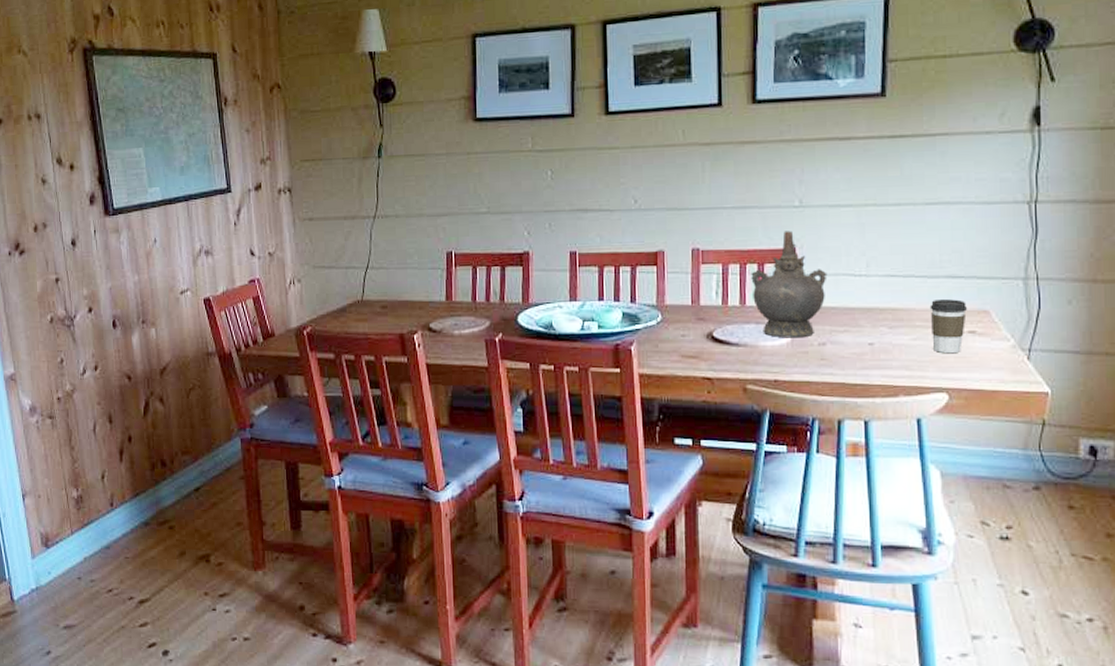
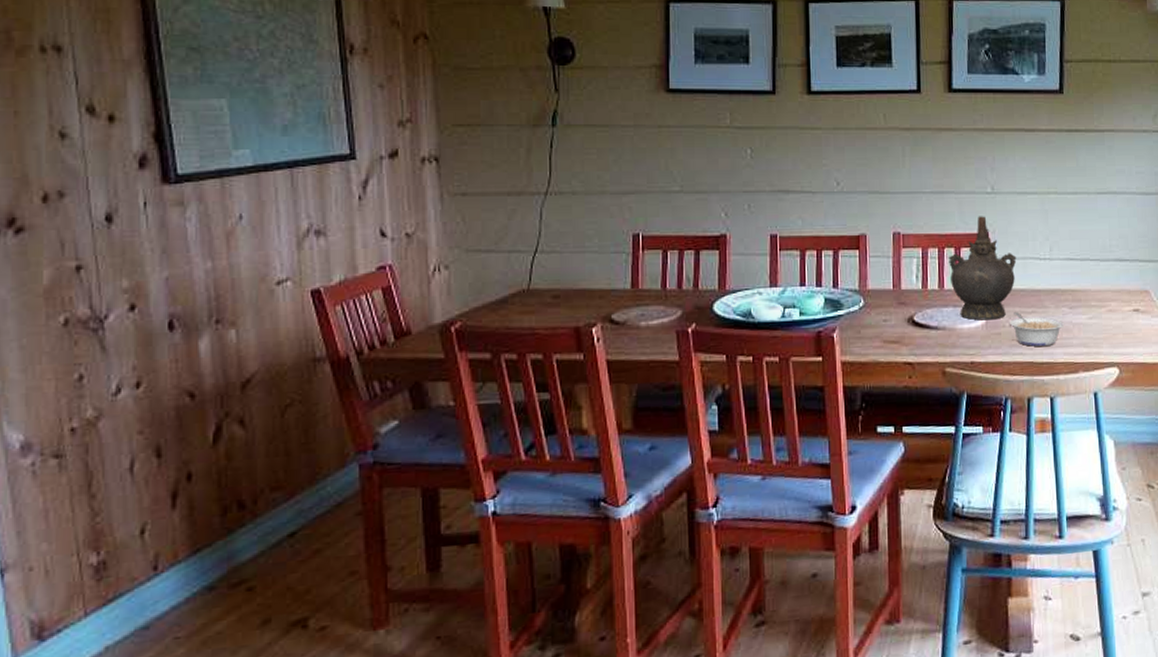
legume: none [817,330,883,367] -> present [1009,312,1065,346]
coffee cup: present [929,299,968,354] -> none [1102,281,1133,331]

